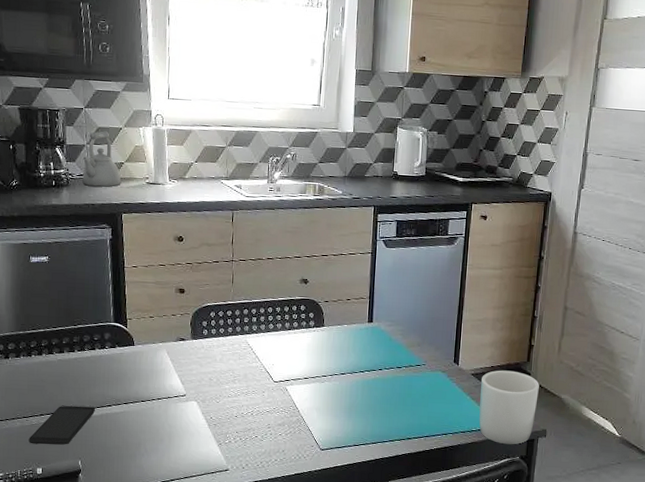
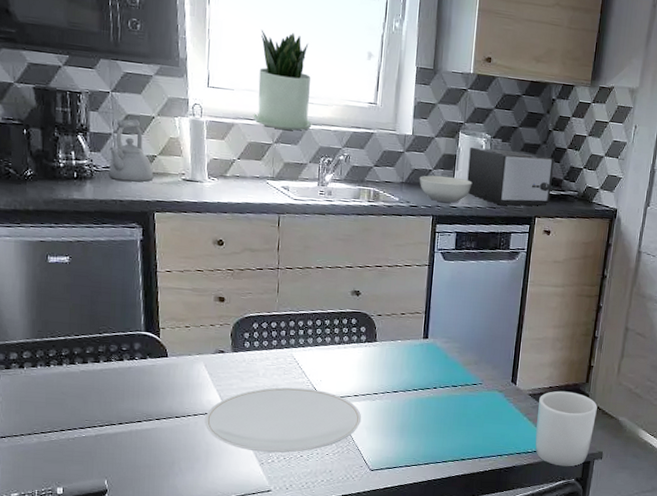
mobile phone: present [28,405,96,445] -> none [47,420,124,463]
plate: none [167,371,312,434] -> present [205,387,362,453]
planter: none [207,45,263,134] -> present [251,29,313,131]
bowl: none [360,168,411,193] -> present [419,175,473,203]
toaster: none [406,140,488,194] -> present [467,147,554,207]

